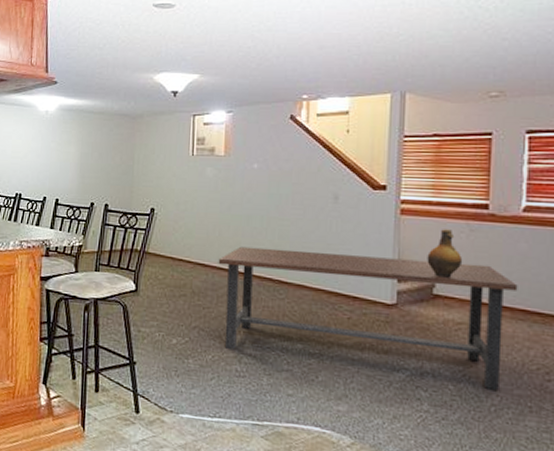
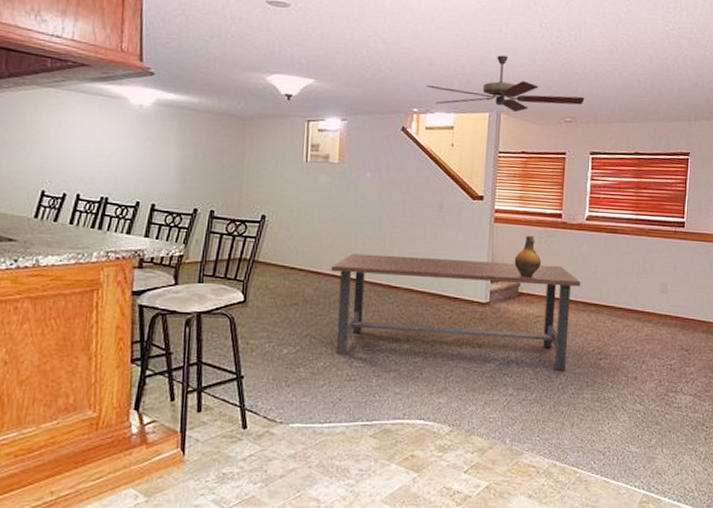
ceiling fan: none [316,29,516,91] -> present [425,55,585,113]

